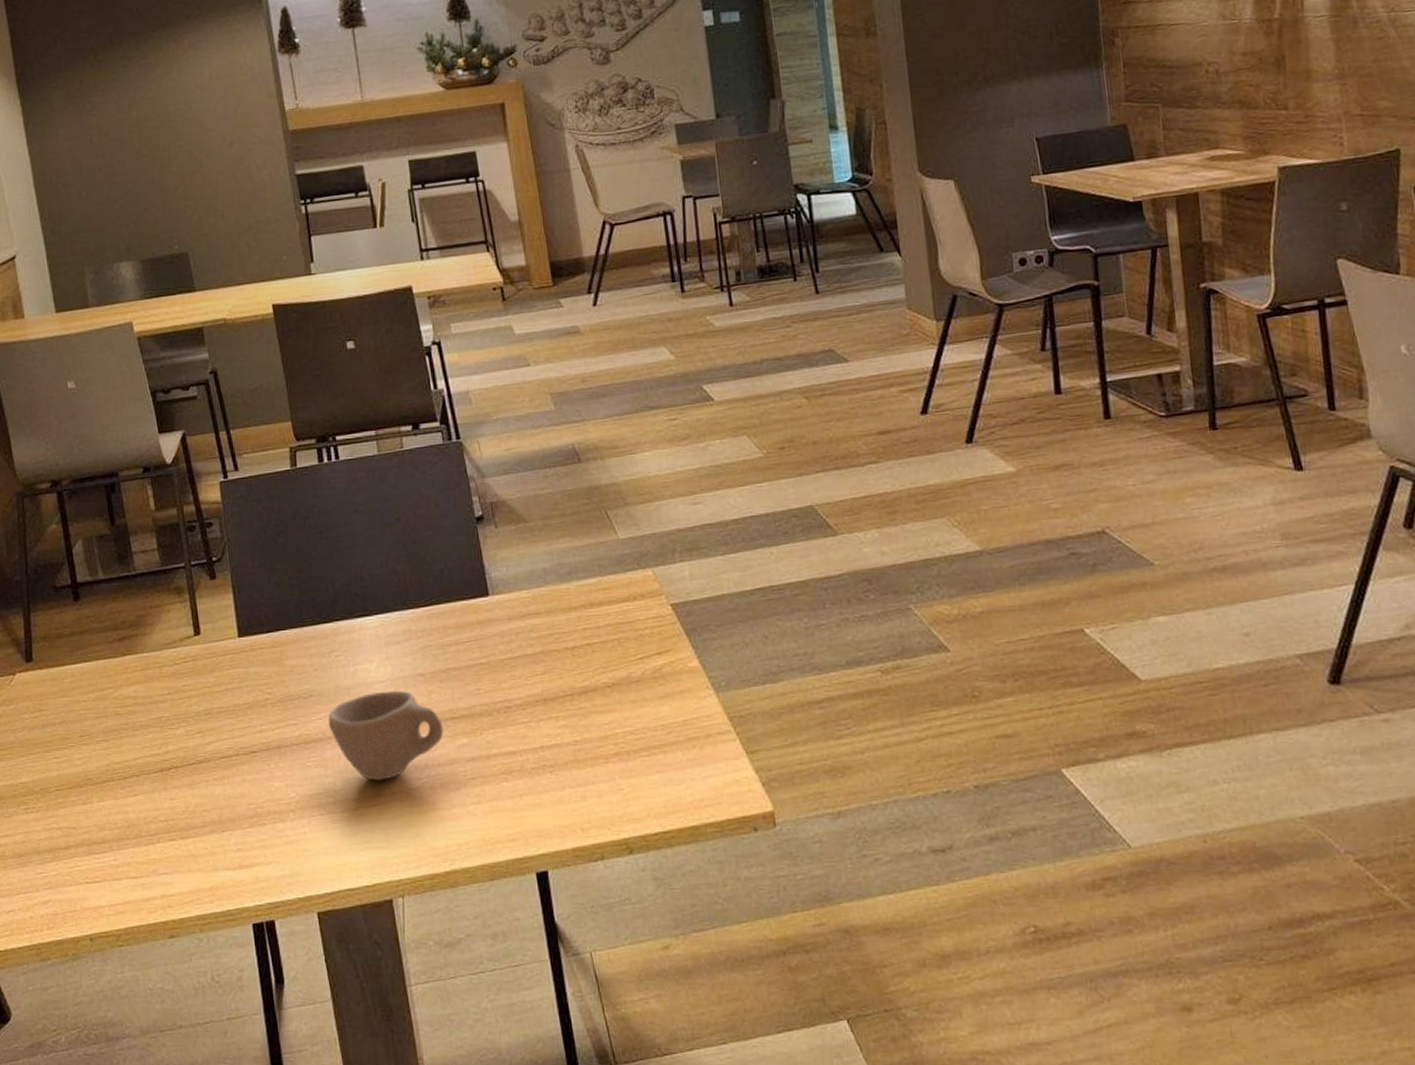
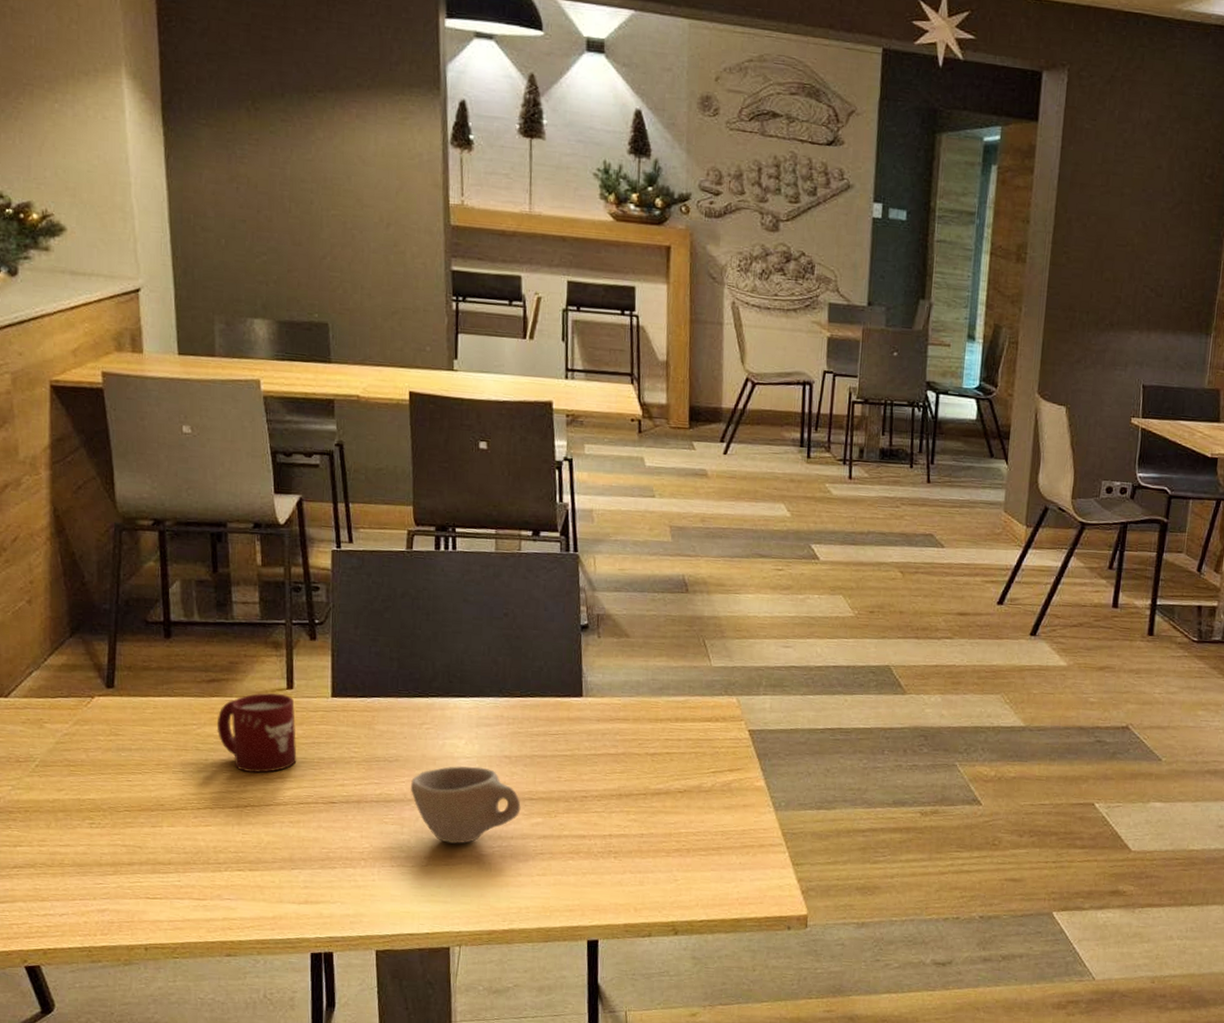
cup: none [132,641,213,732] -> present [216,693,297,773]

